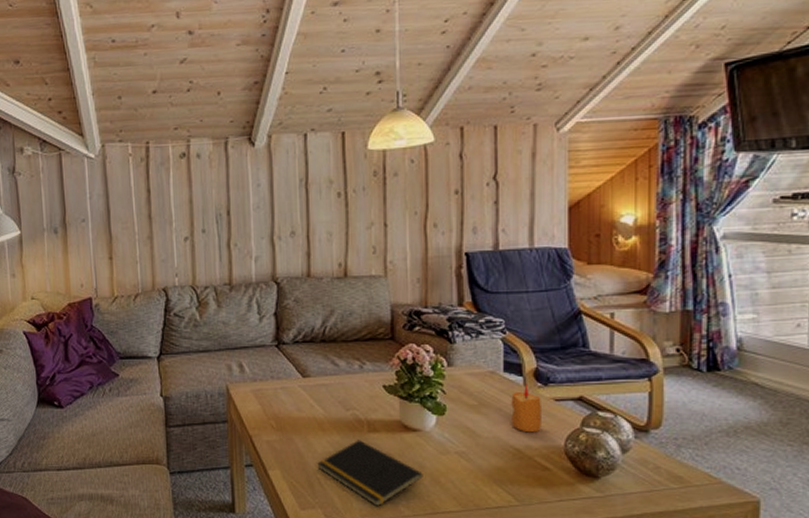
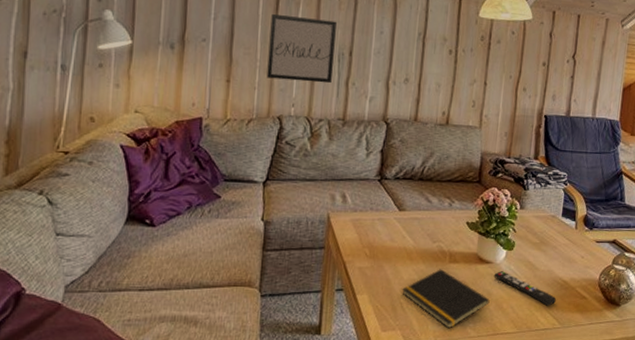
wall art: none [143,181,212,251] -> present [266,14,337,84]
remote control: none [424,440,510,480] -> present [493,271,557,306]
candle: present [511,384,541,433] -> none [563,227,587,268]

